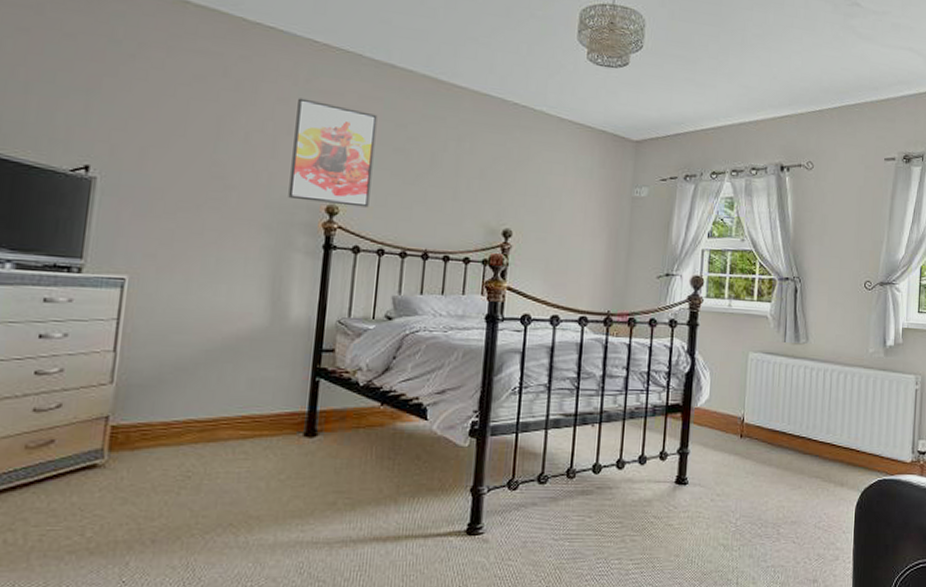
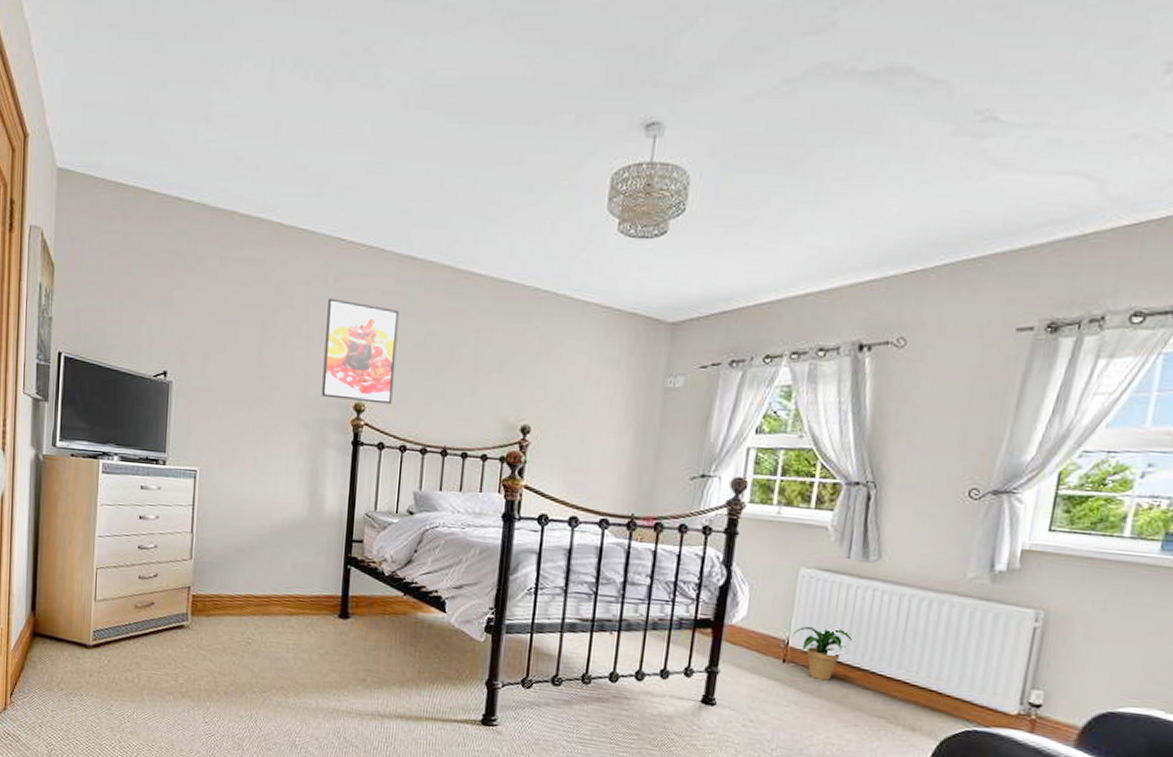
potted plant: none [746,402,794,450] -> present [791,626,855,681]

